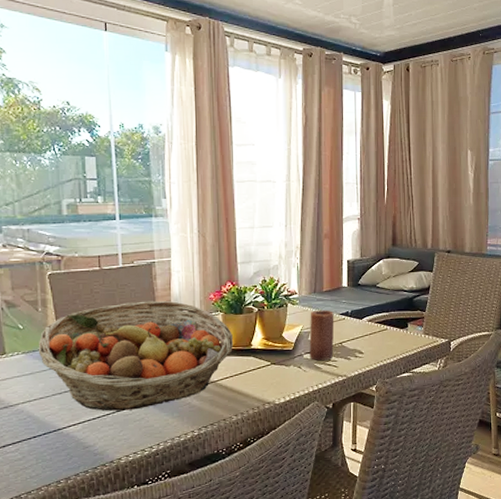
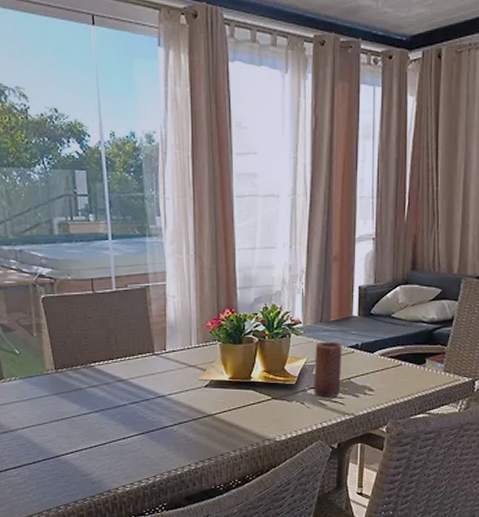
fruit basket: present [38,300,234,411] -> none [34,327,232,441]

